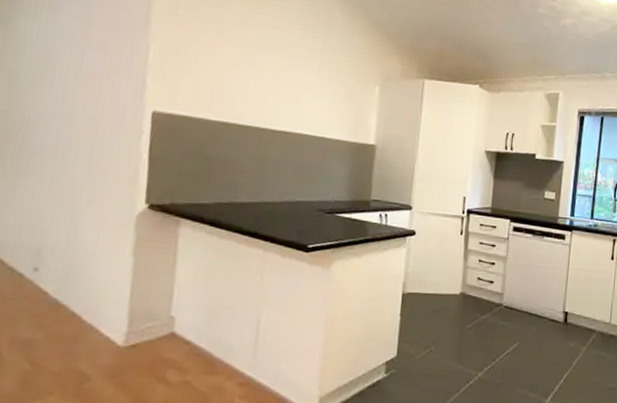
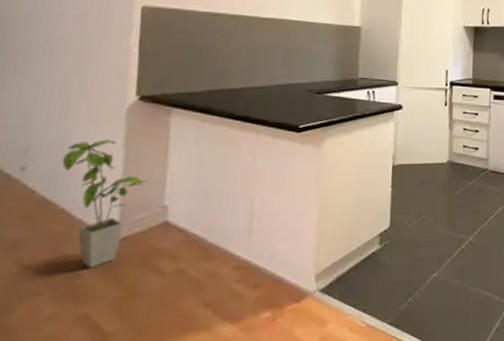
house plant: none [73,246,157,372] -> present [62,139,150,268]

